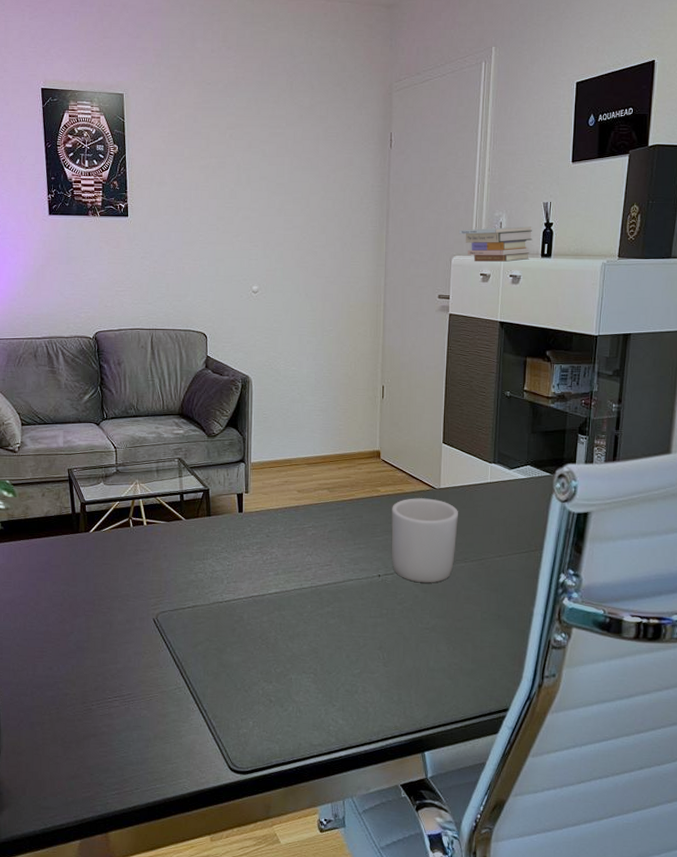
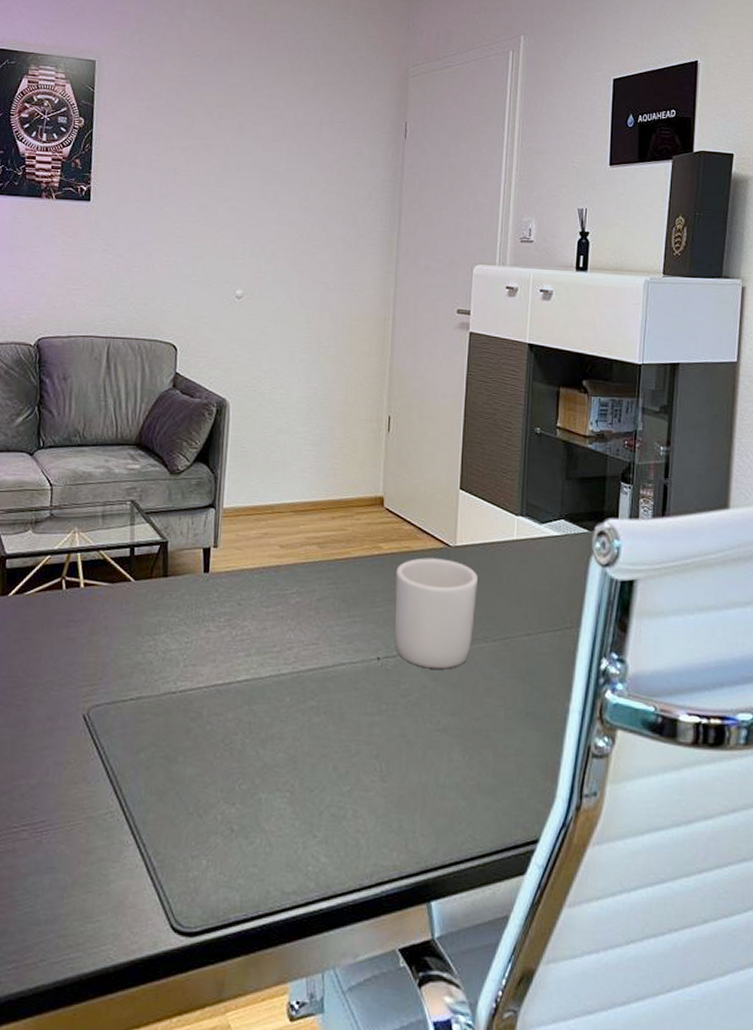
books: present [458,226,533,262] -> none [481,234,566,274]

